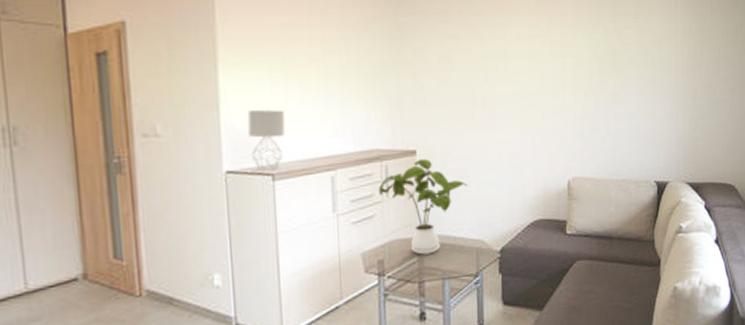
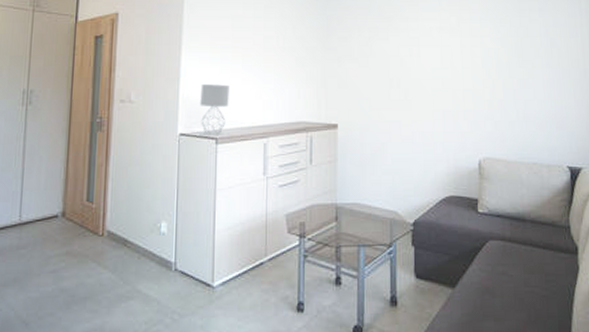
house plant: present [378,158,468,255] -> none [303,132,384,221]

